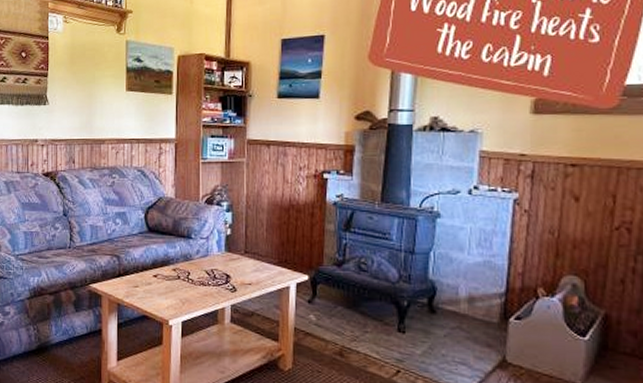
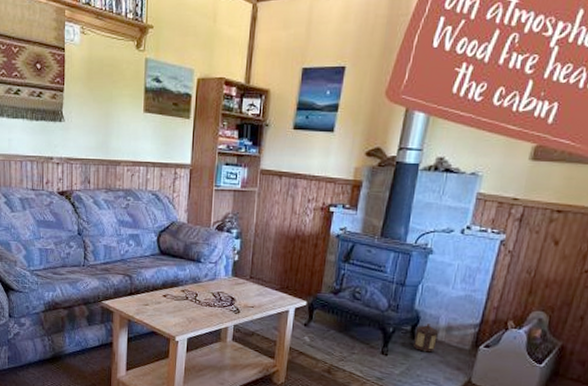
lantern: none [432,295,461,328] -> present [412,324,439,353]

